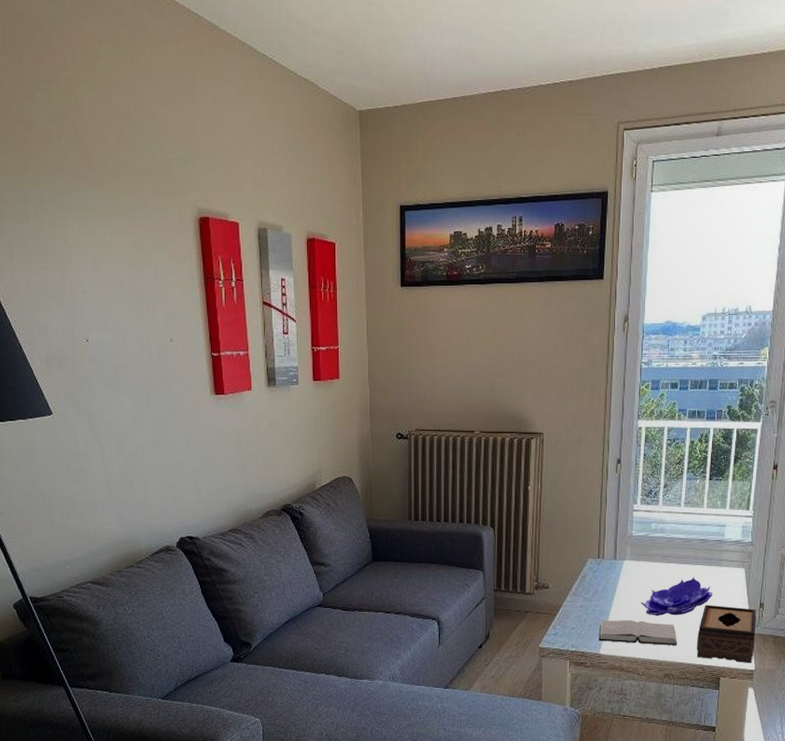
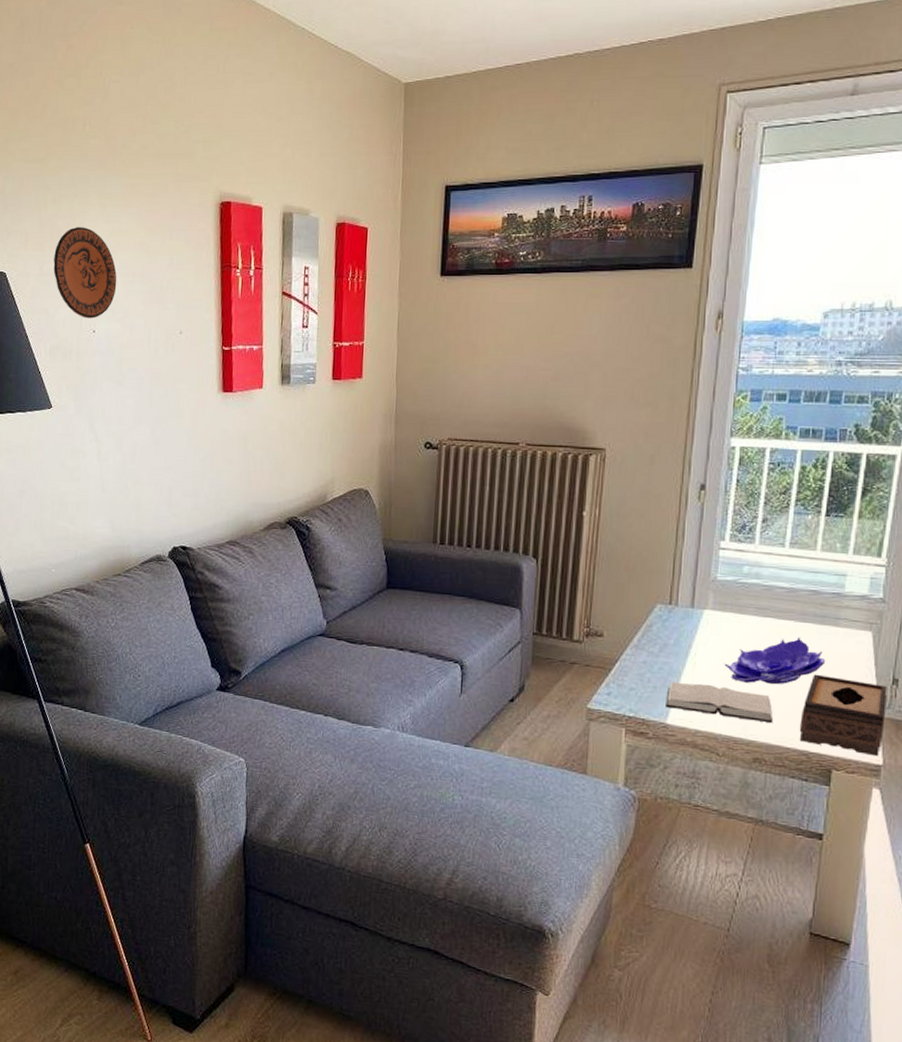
decorative plate: none [41,240,106,328] -> present [53,227,117,319]

